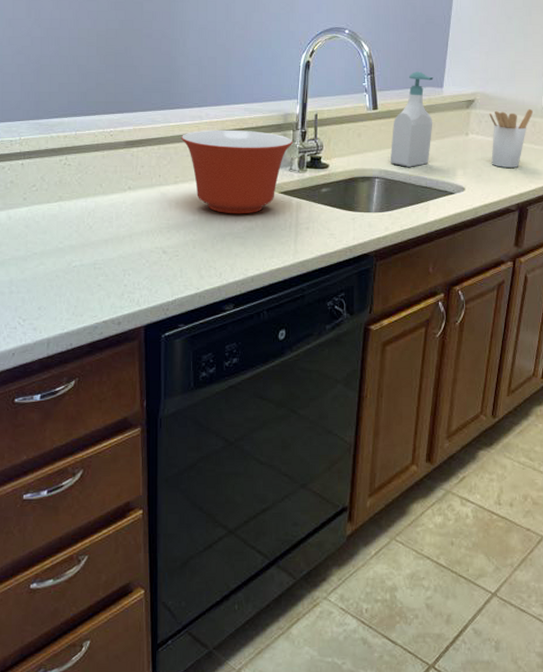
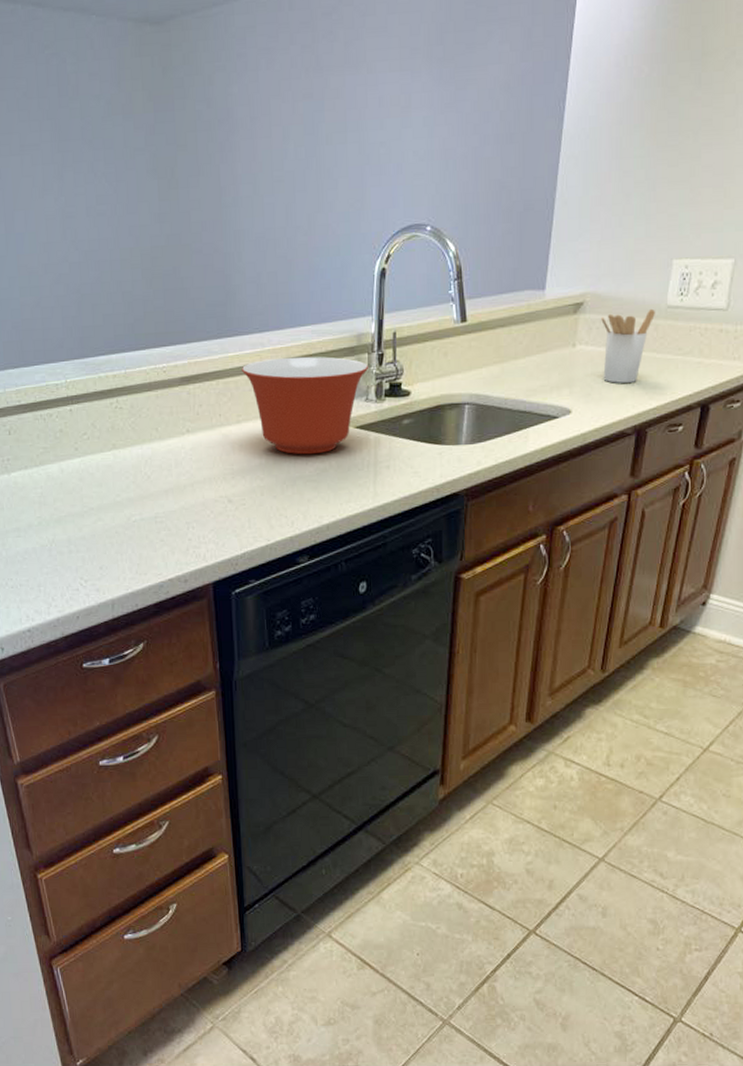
soap bottle: present [390,71,434,167] -> none [481,272,534,389]

